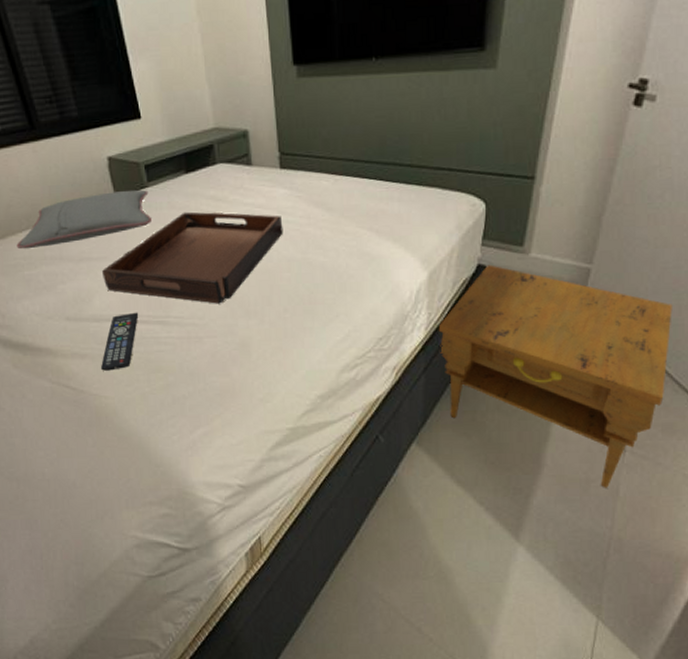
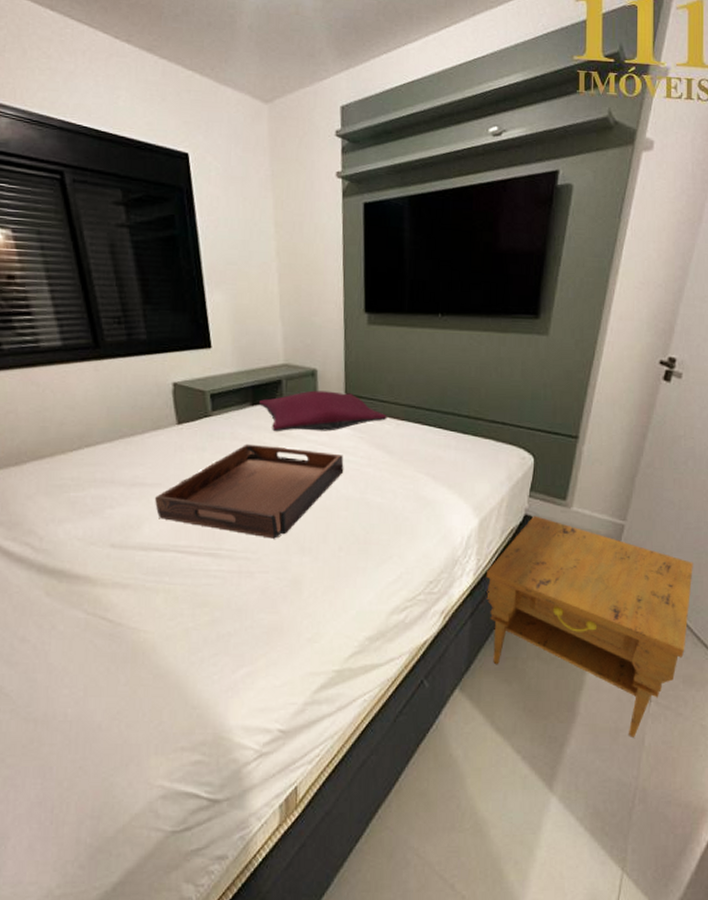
pillow: present [16,189,153,250] -> none [65,417,213,470]
remote control: present [100,312,139,371] -> none [142,542,190,603]
pillow: none [193,151,324,198] -> present [259,390,387,432]

